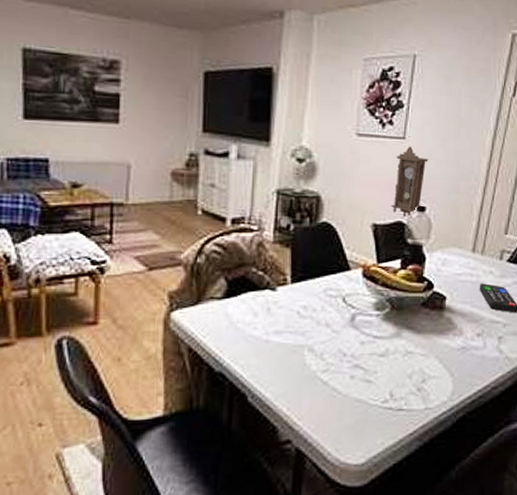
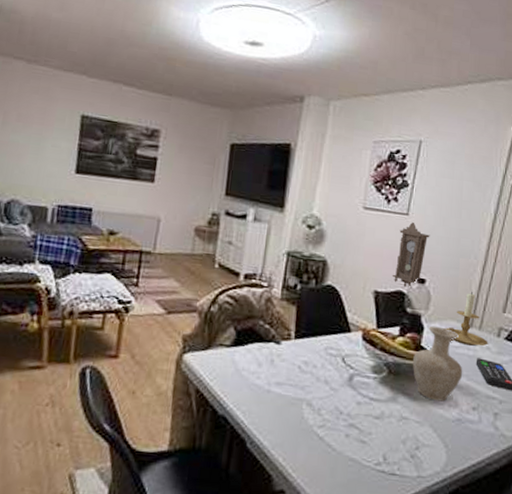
vase: none [415,255,467,332] -> present [412,325,463,402]
candle holder: none [447,216,491,271] -> present [444,292,488,346]

